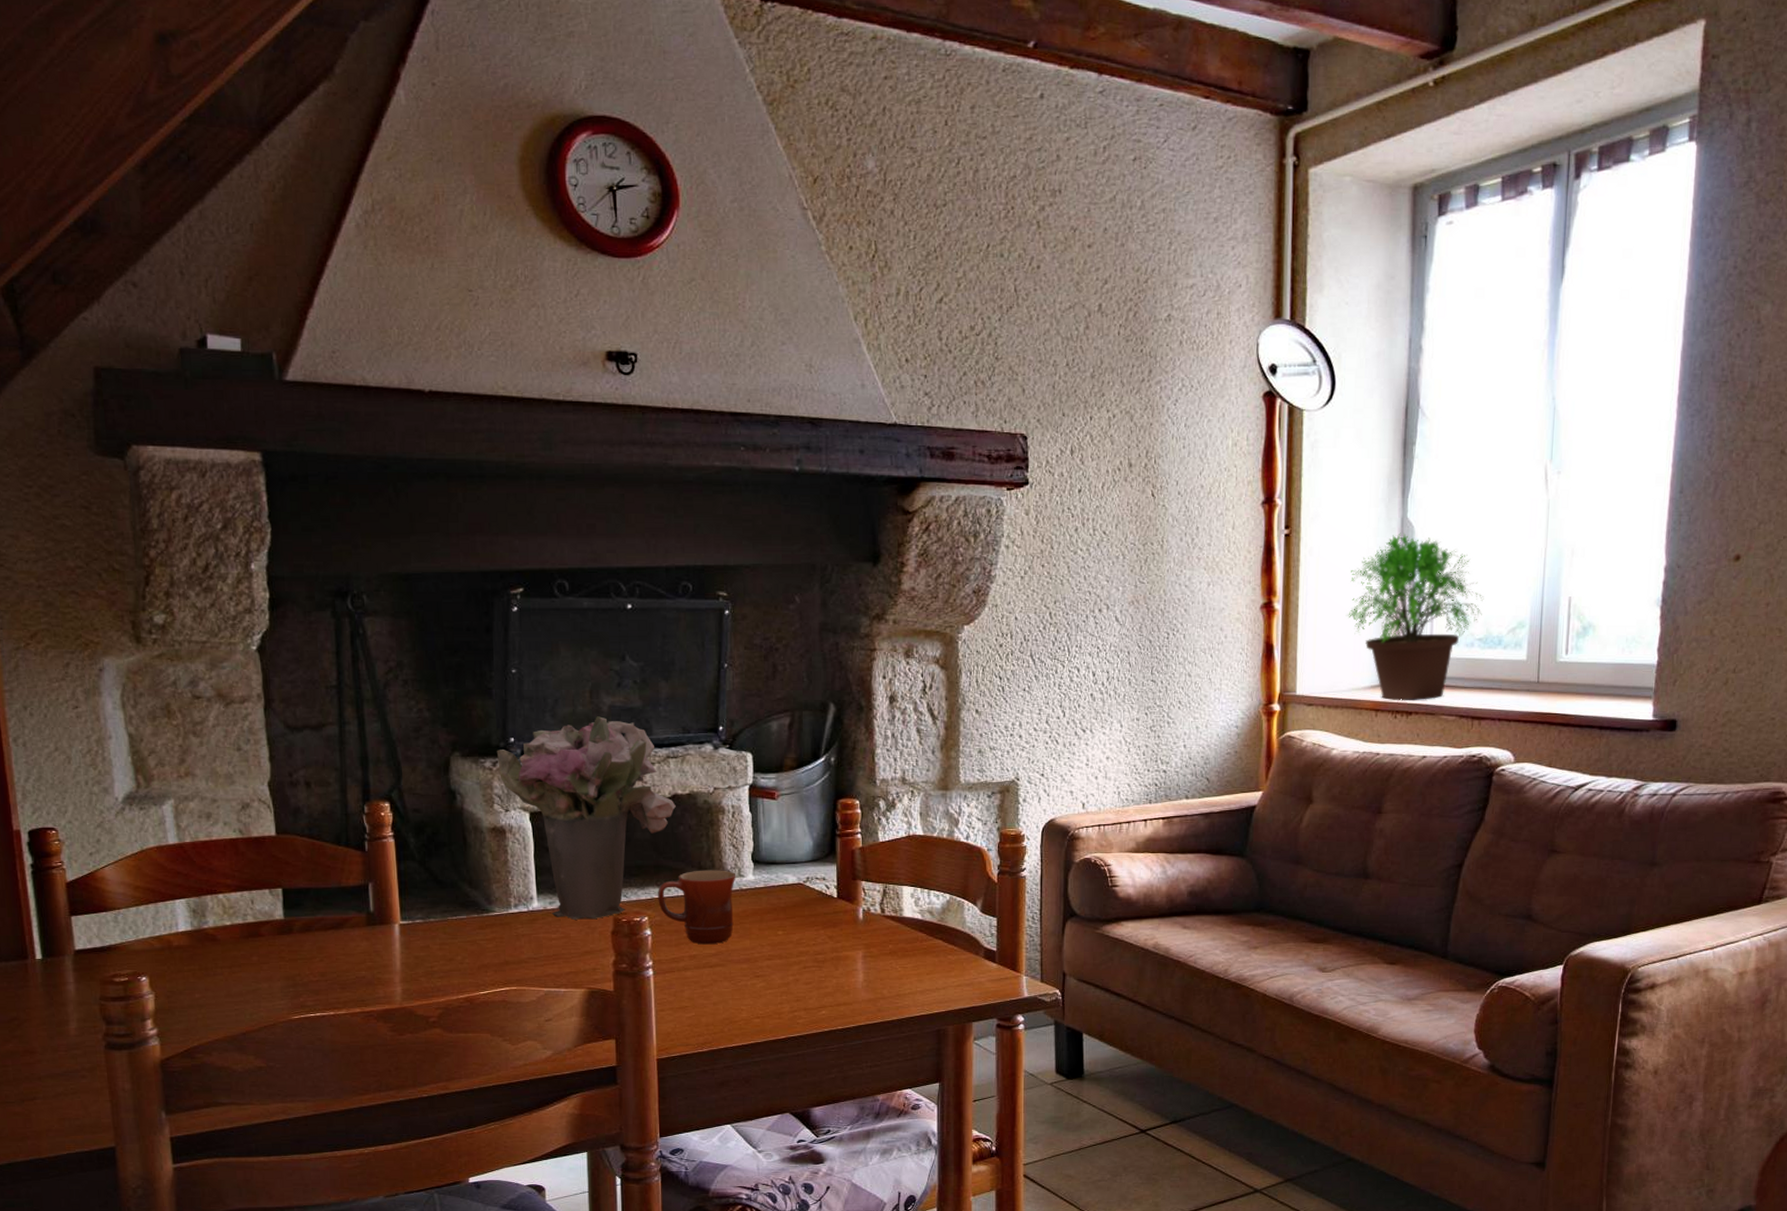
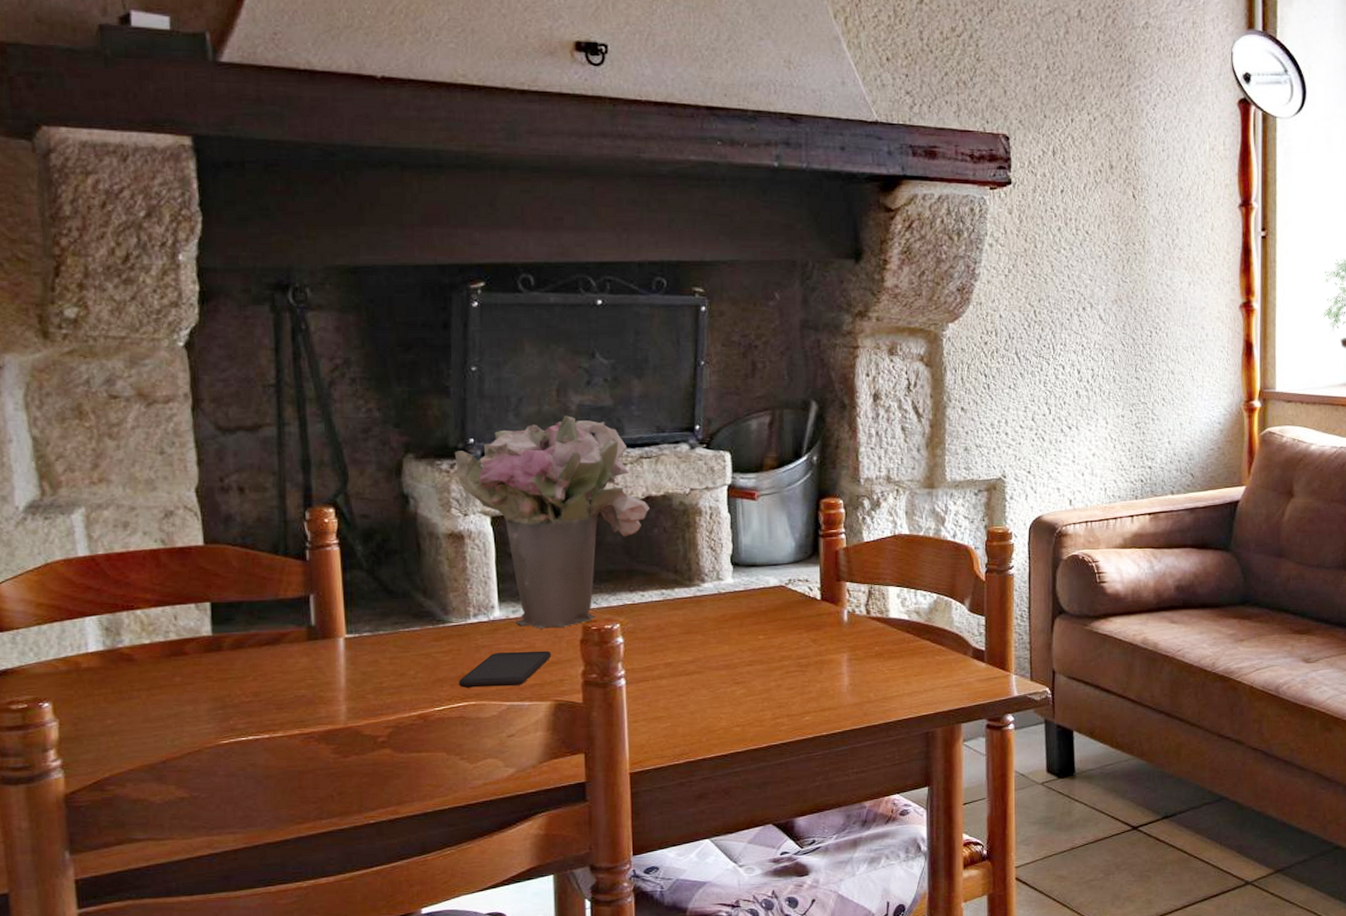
mobile phone: none [501,940,585,974] -> present [459,650,552,688]
mug: present [658,870,736,945] -> none [630,573,715,652]

